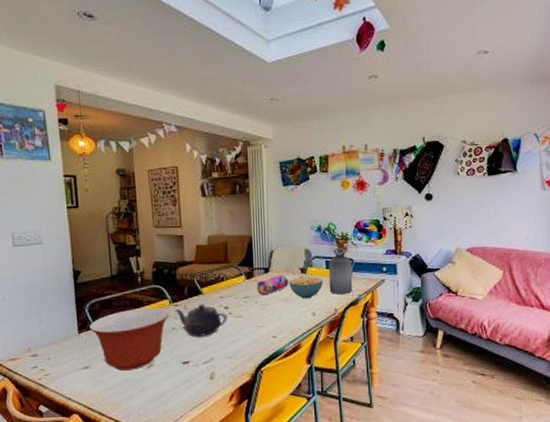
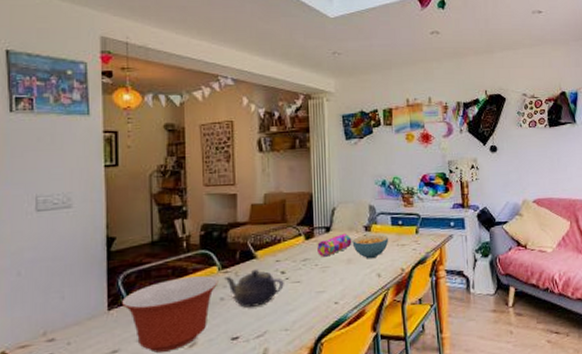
bottle: present [328,246,353,294] -> none [394,201,420,253]

